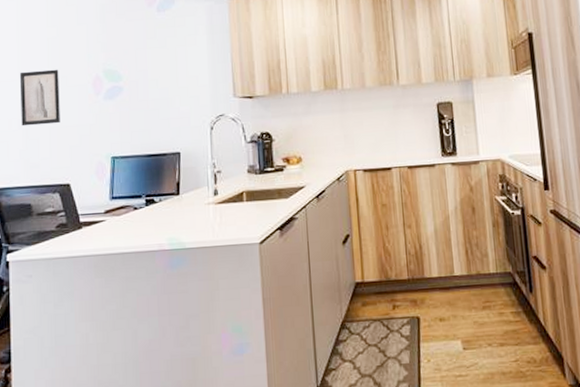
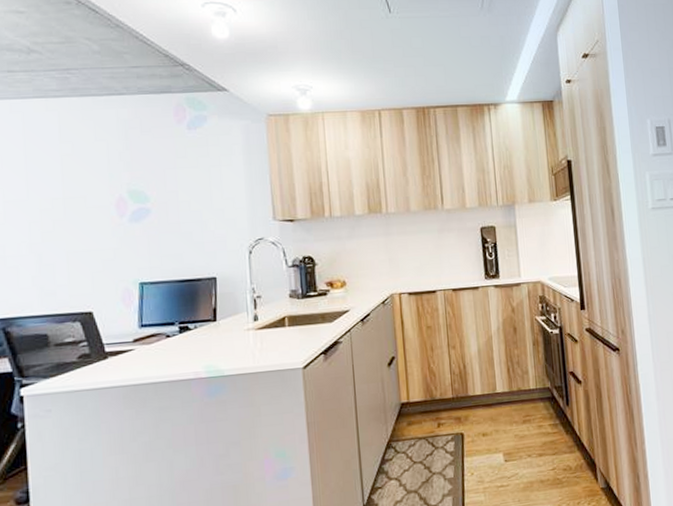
wall art: present [19,69,60,126] -> none [28,188,79,251]

